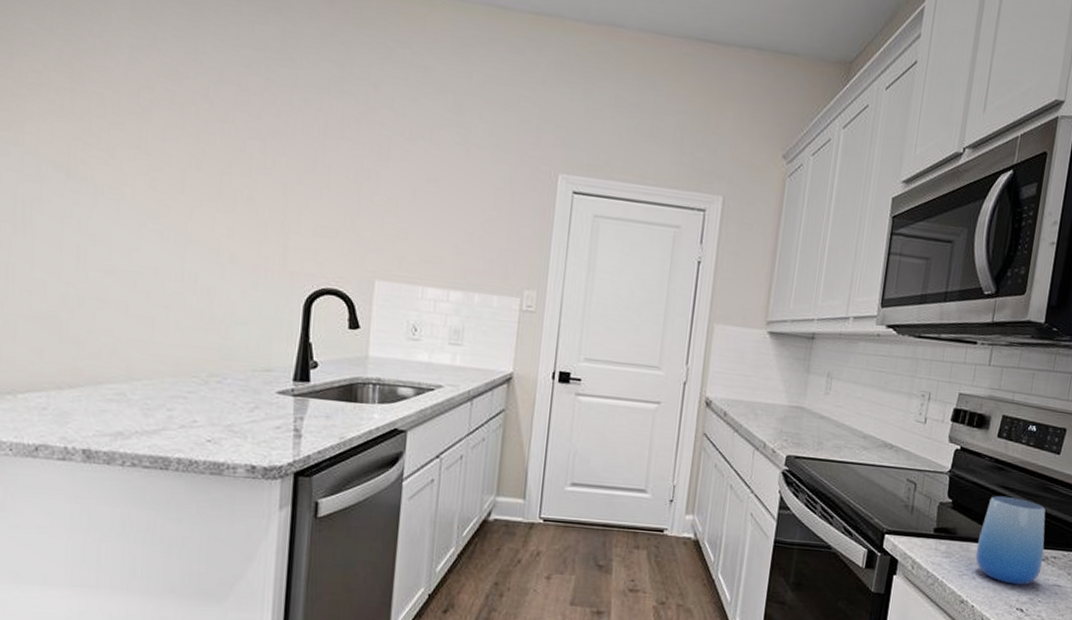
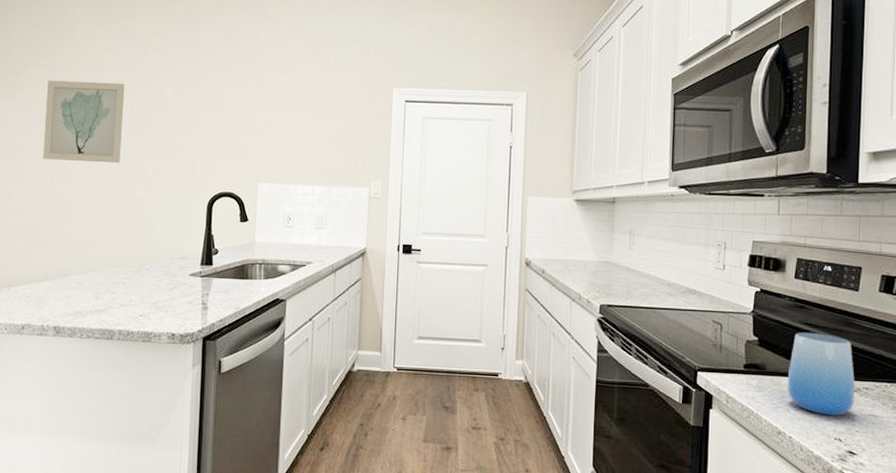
wall art: none [64,111,188,238] -> present [43,80,125,164]

